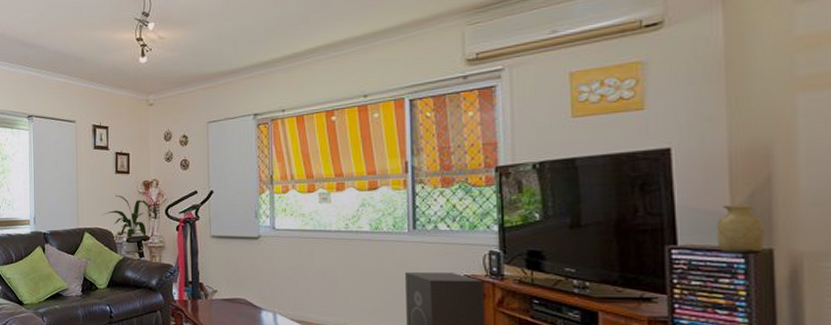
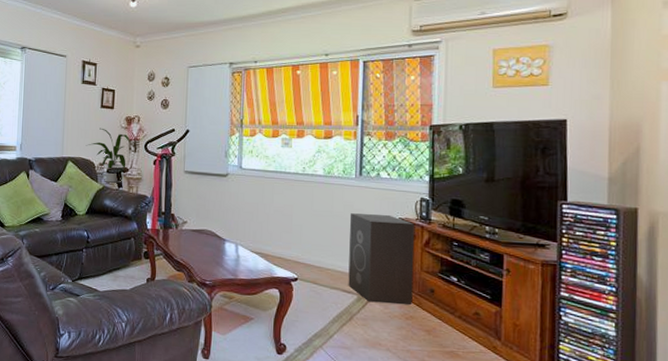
vase: present [716,204,766,254] -> none [596,169,633,212]

